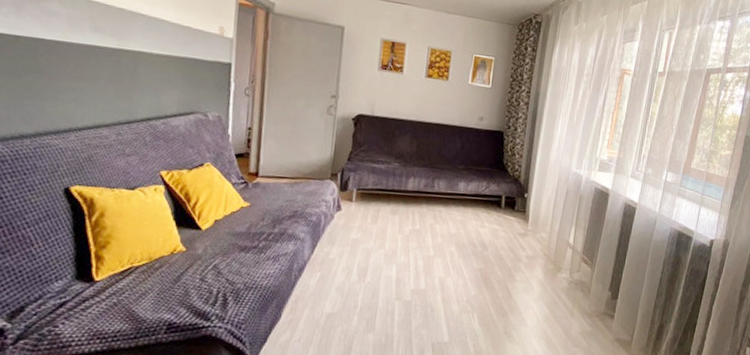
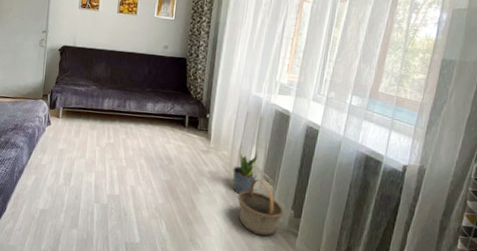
potted plant: none [550,225,577,279] -> present [232,144,258,194]
basket: none [555,261,602,321] -> present [237,179,284,236]

